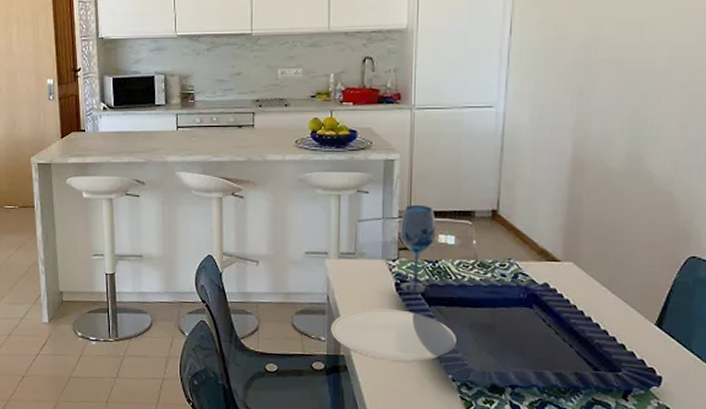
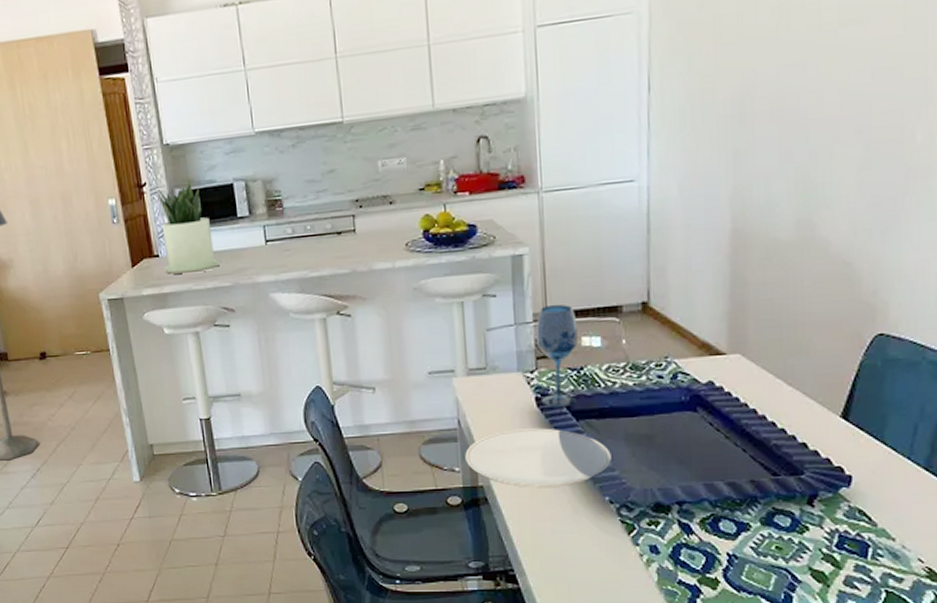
planter: none [88,72,137,149] -> present [155,183,221,275]

